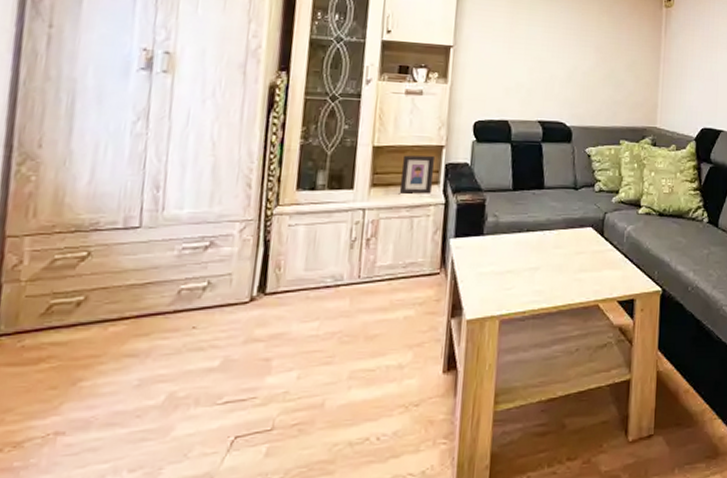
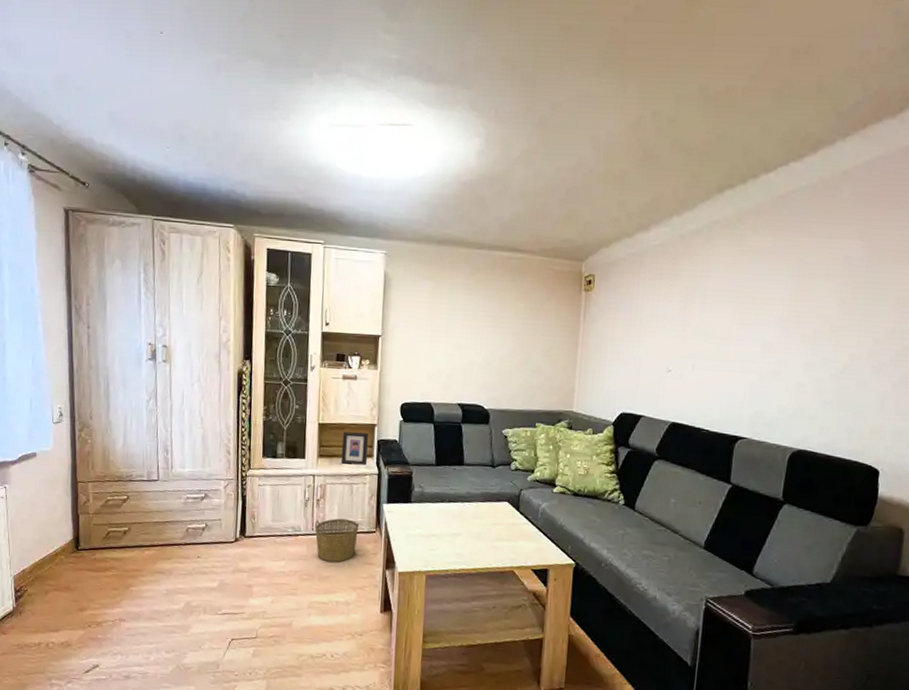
basket: none [362,260,419,317] -> present [315,518,359,563]

